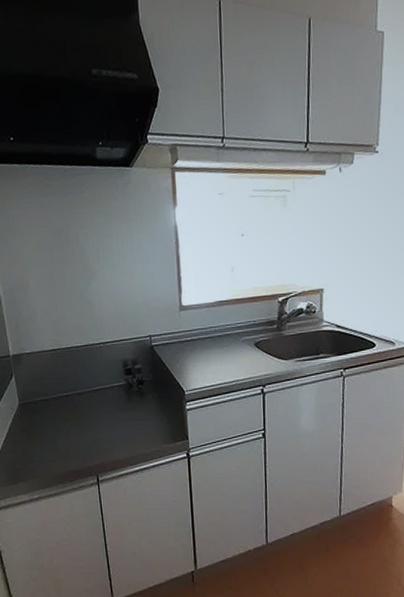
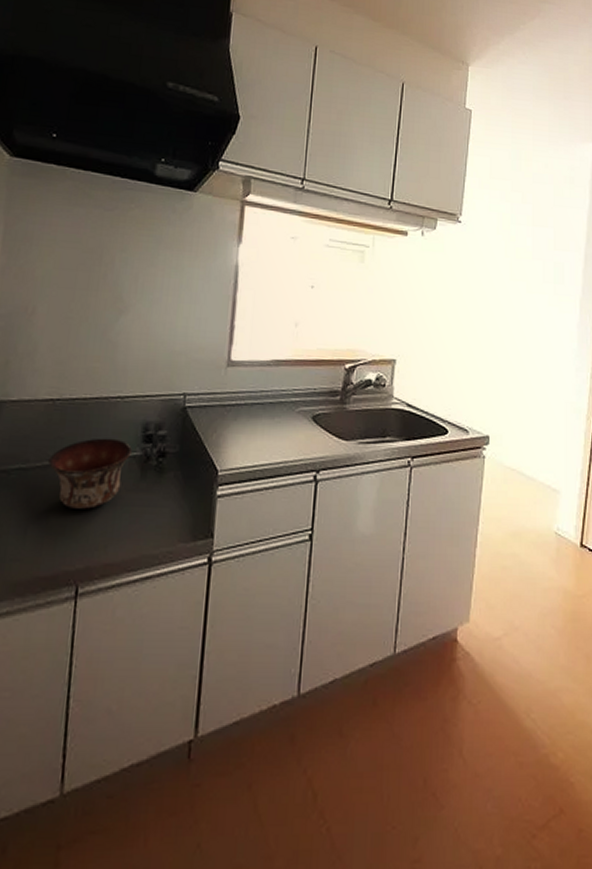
bowl: none [61,374,118,425] -> present [48,438,132,509]

